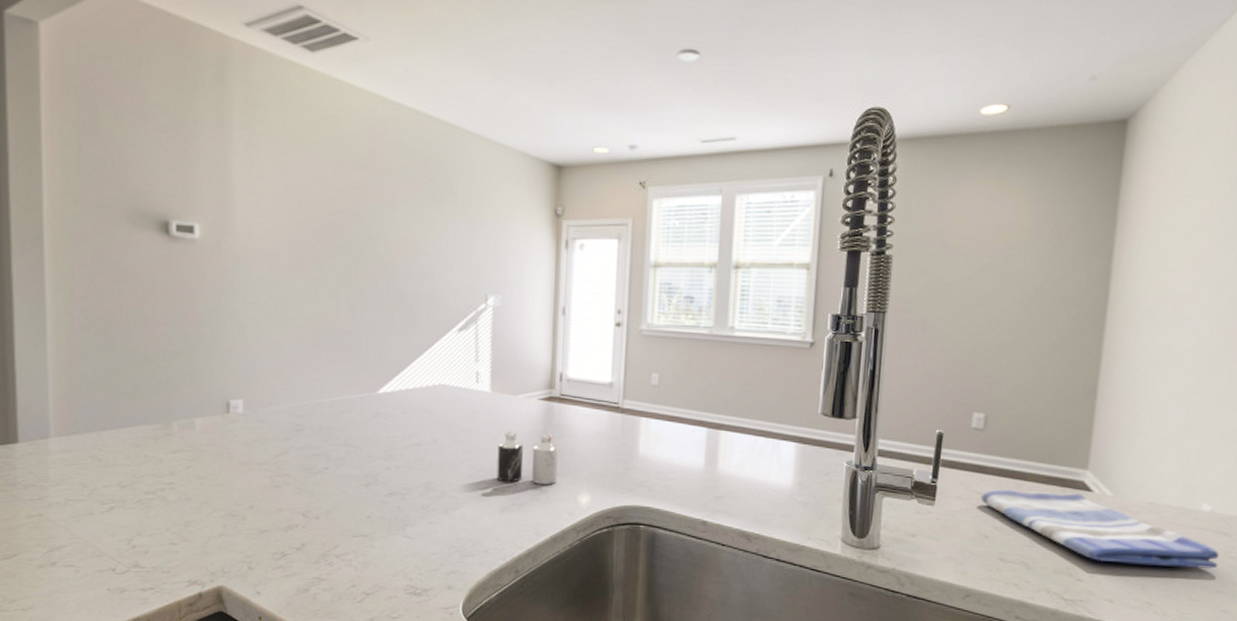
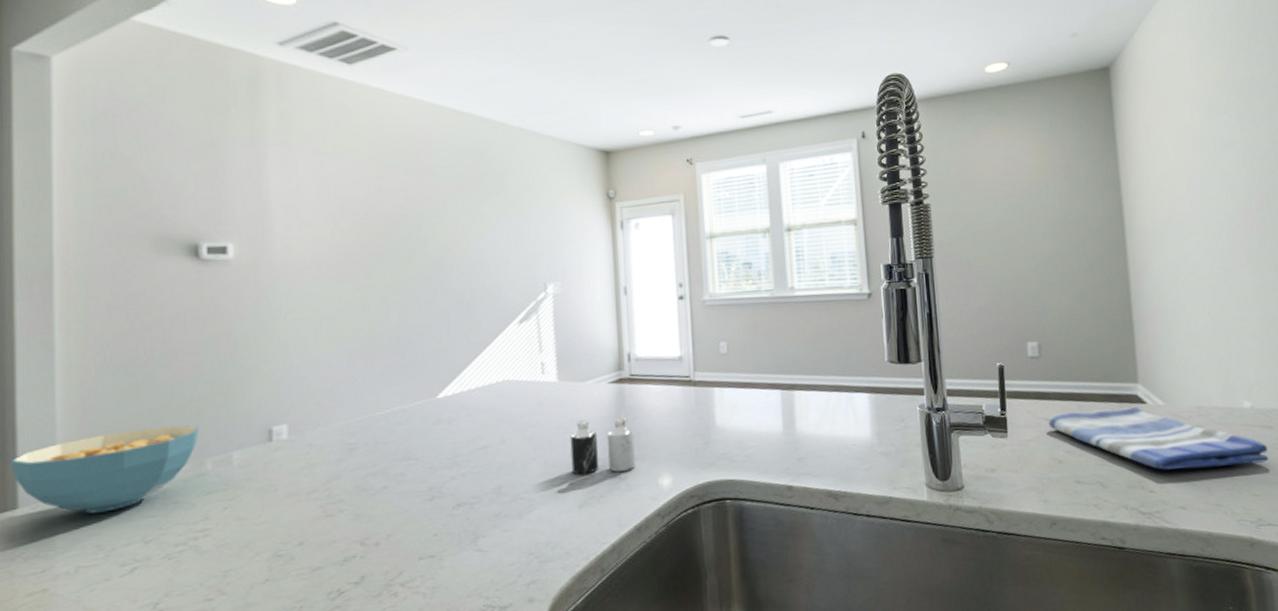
cereal bowl: none [11,387,168,456] -> present [10,425,200,514]

